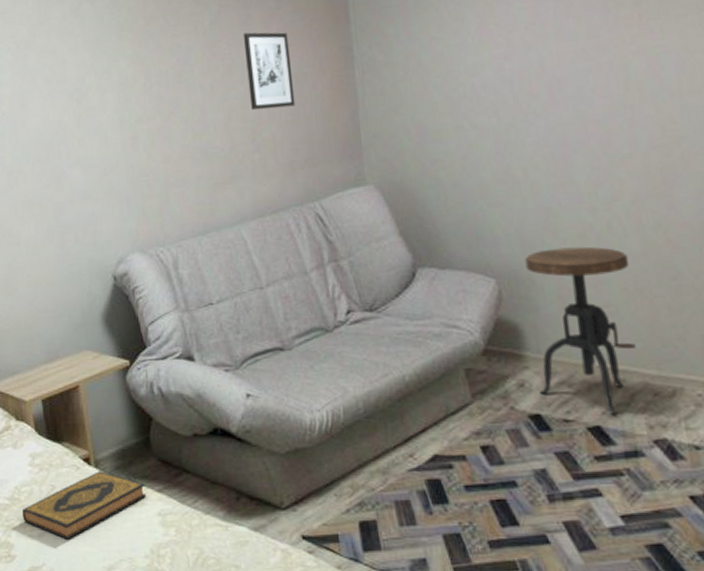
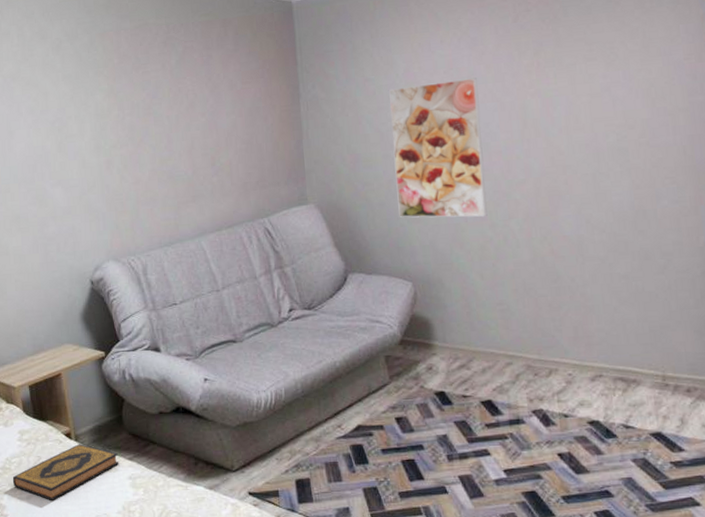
wall art: present [243,32,296,111] -> none [204,71,249,140]
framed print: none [460,33,586,201] -> present [389,78,488,218]
side table: present [525,246,636,414] -> none [436,256,522,391]

